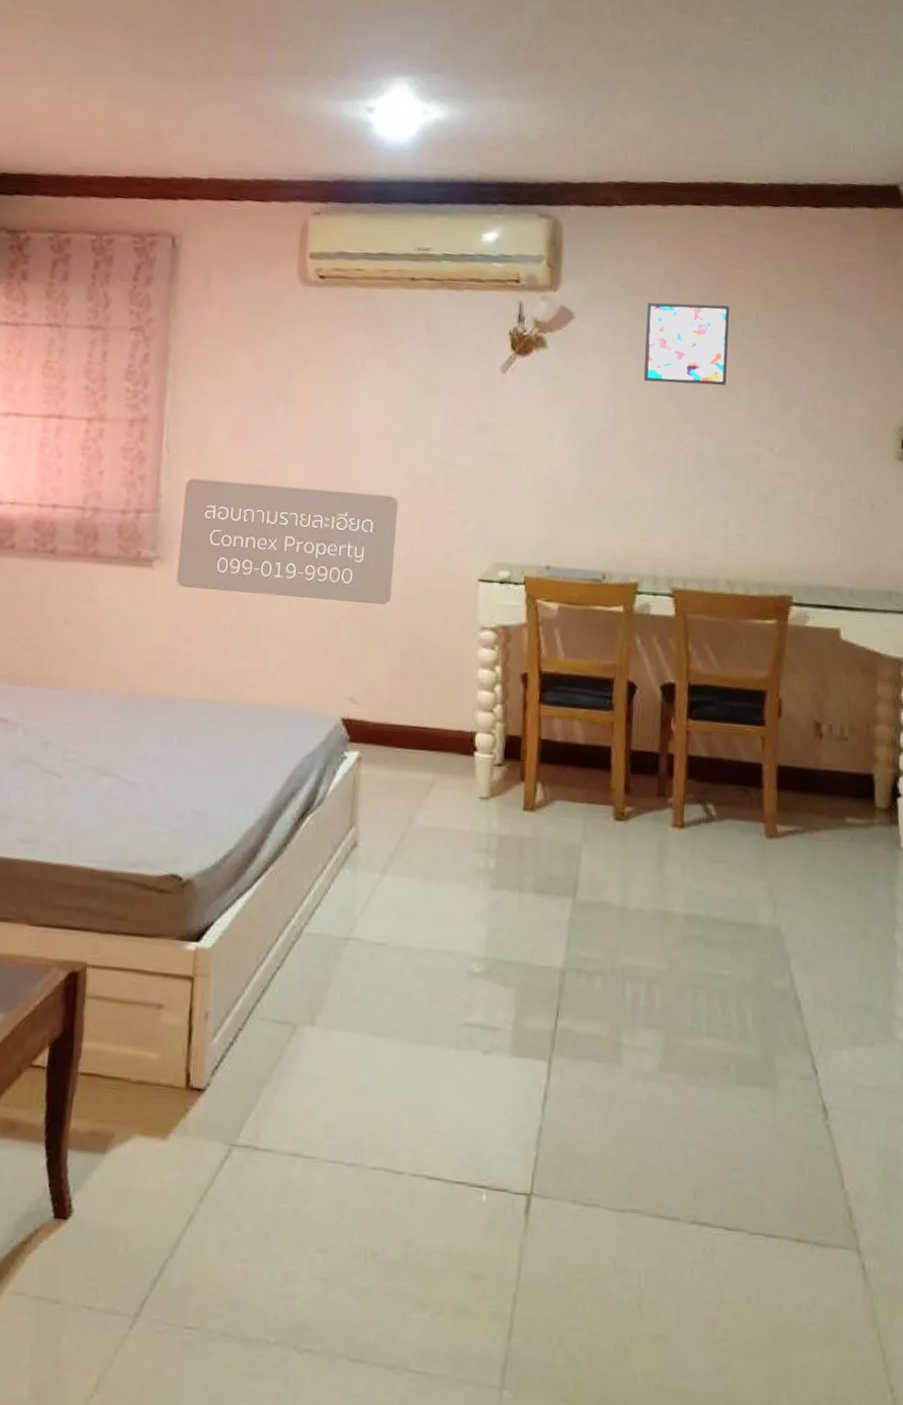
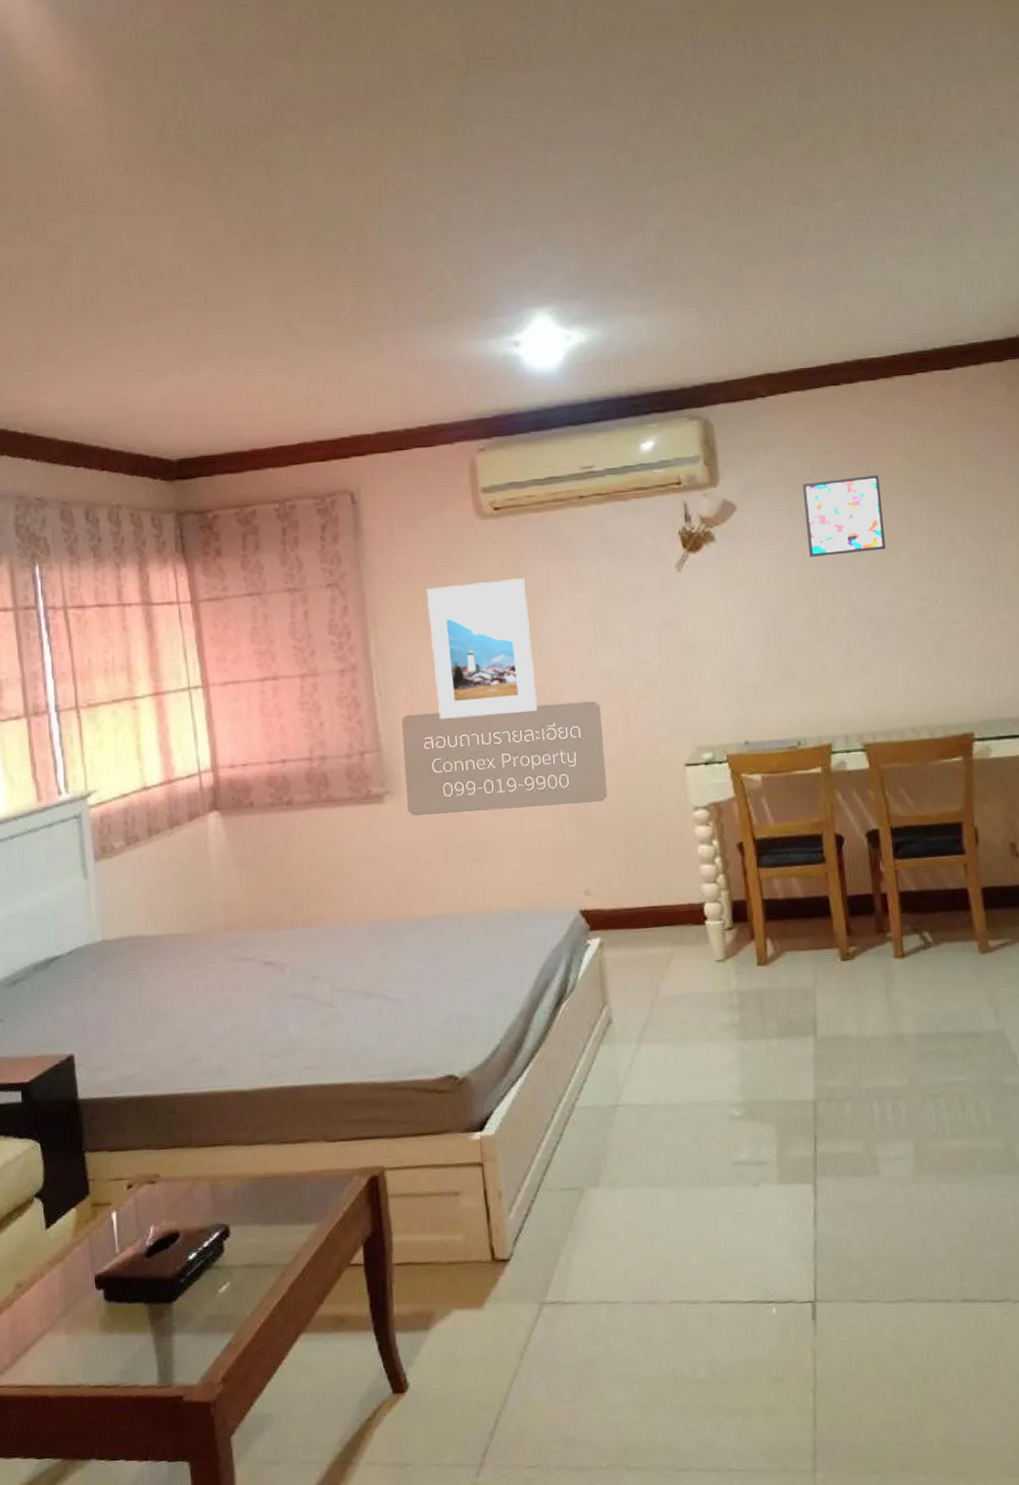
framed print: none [226,349,340,497] -> present [427,578,538,719]

